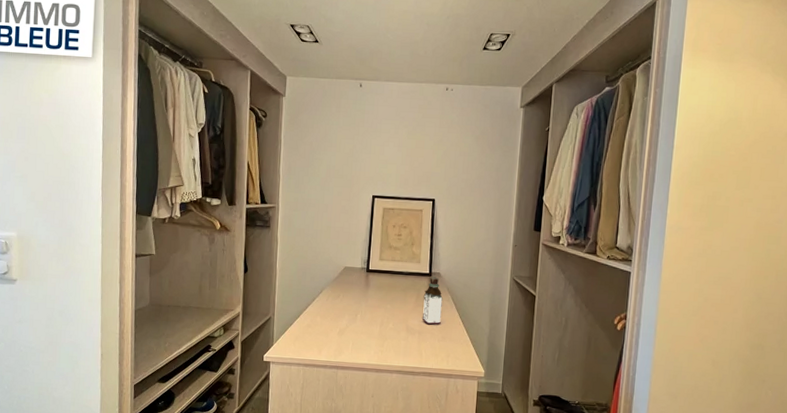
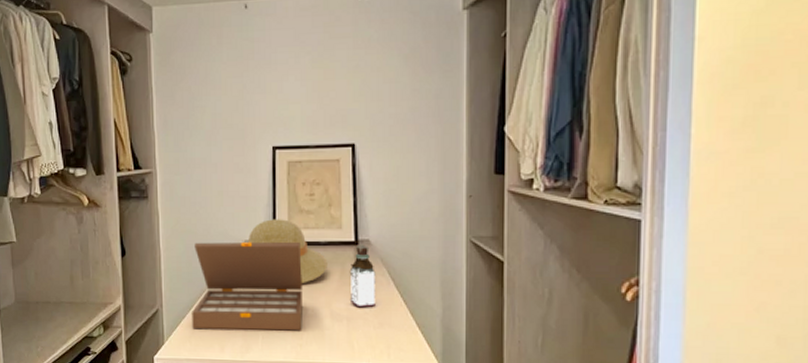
jewelry box: none [297,265,388,340] -> present [192,241,302,331]
hat: none [347,251,407,303] -> present [247,219,328,283]

